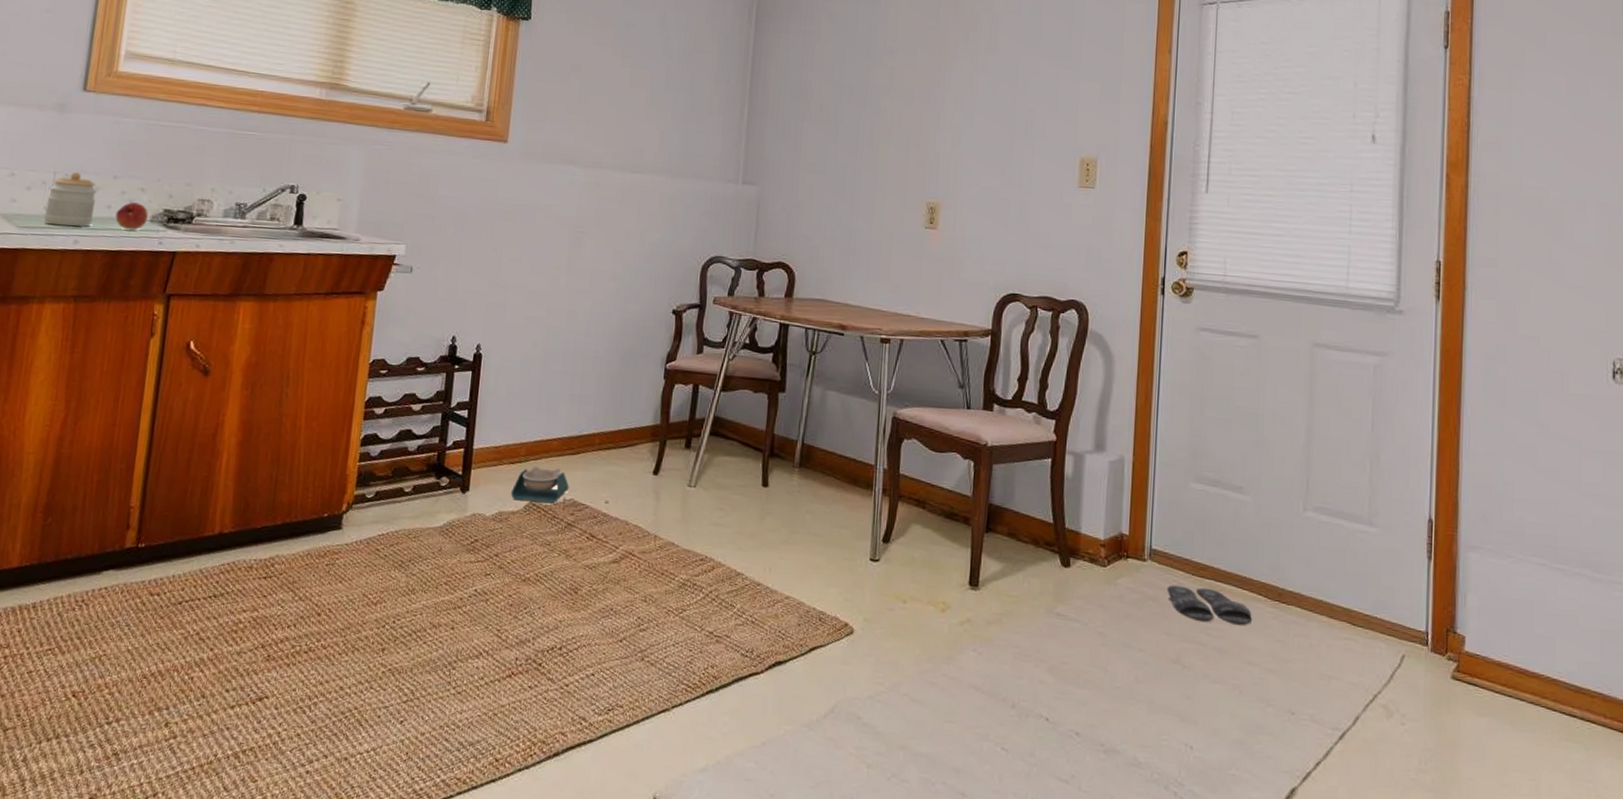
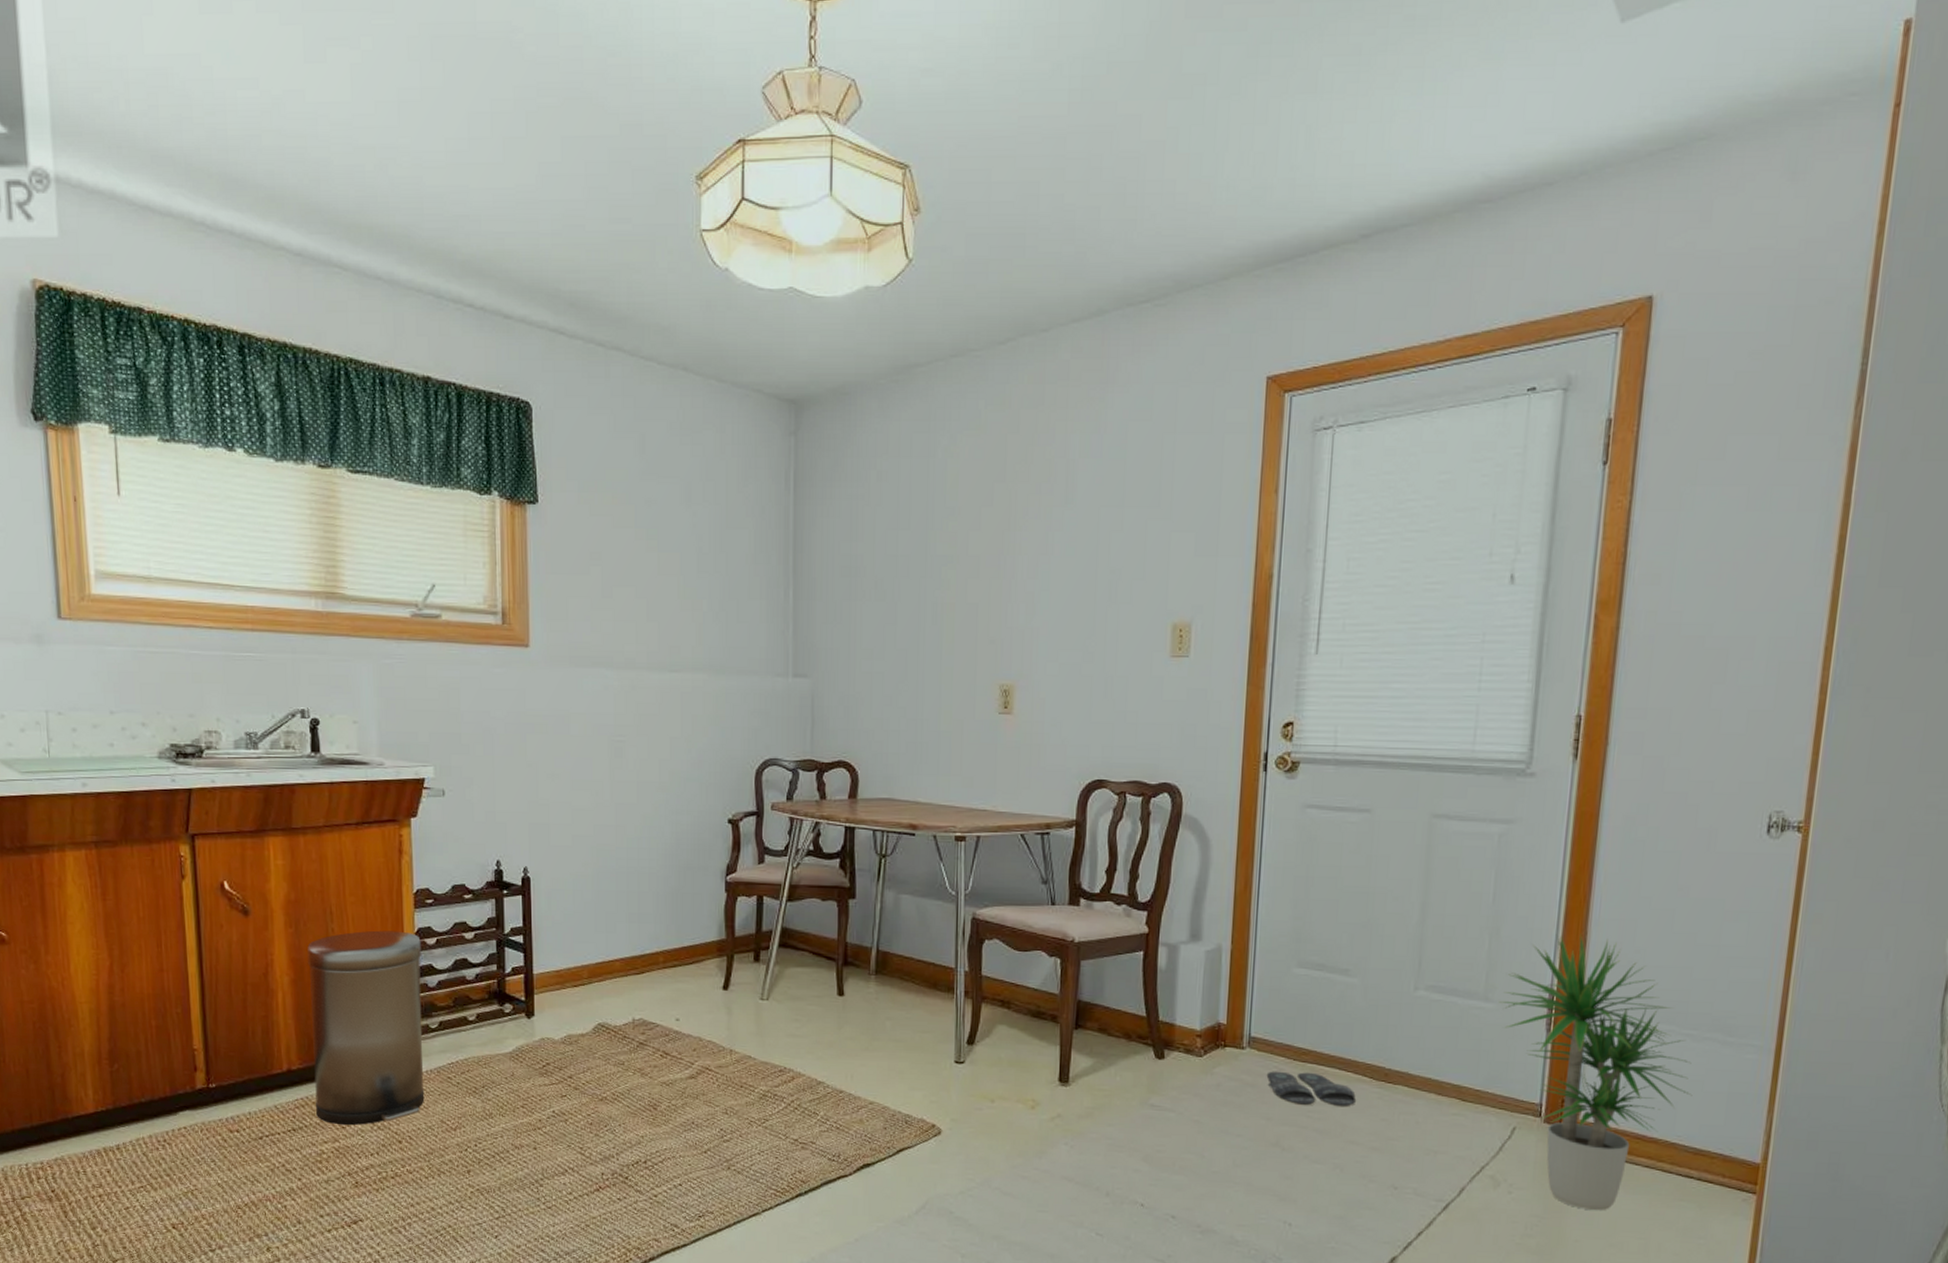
jar: present [43,171,97,227] -> none [44,709,98,769]
fruit: present [115,202,148,231] -> none [120,739,155,769]
pedal bin: none [240,397,370,594] -> present [306,930,425,1125]
pet bowl: present [510,466,569,503] -> none [577,988,637,1023]
potted plant: none [1382,463,1568,748] -> present [1498,933,1693,1211]

